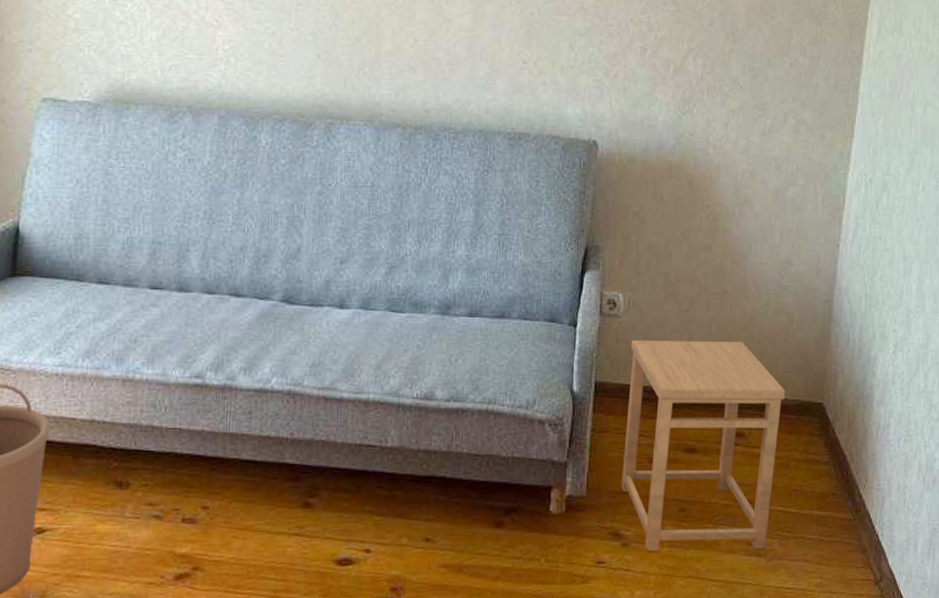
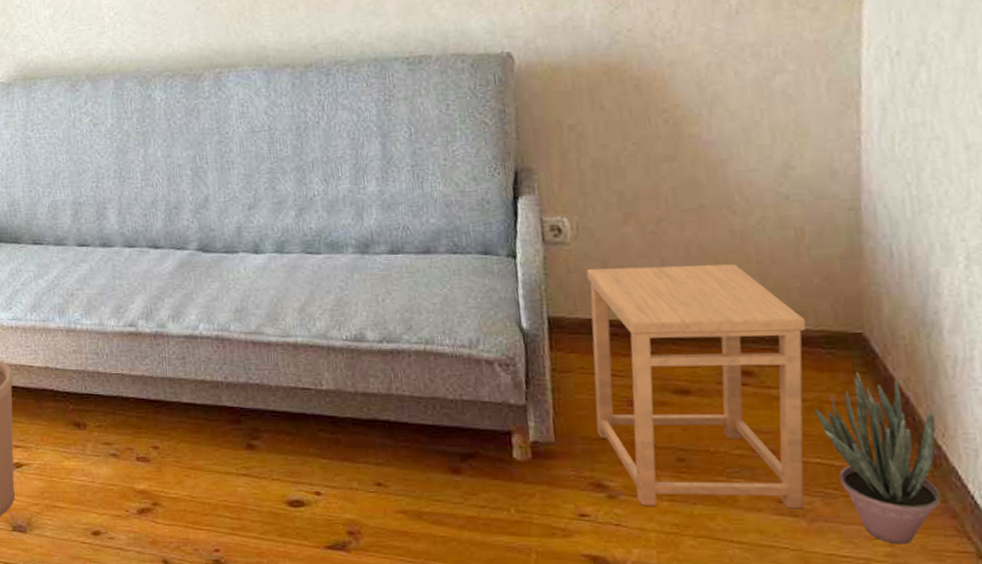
potted plant: none [783,434,861,576] -> present [815,371,941,545]

